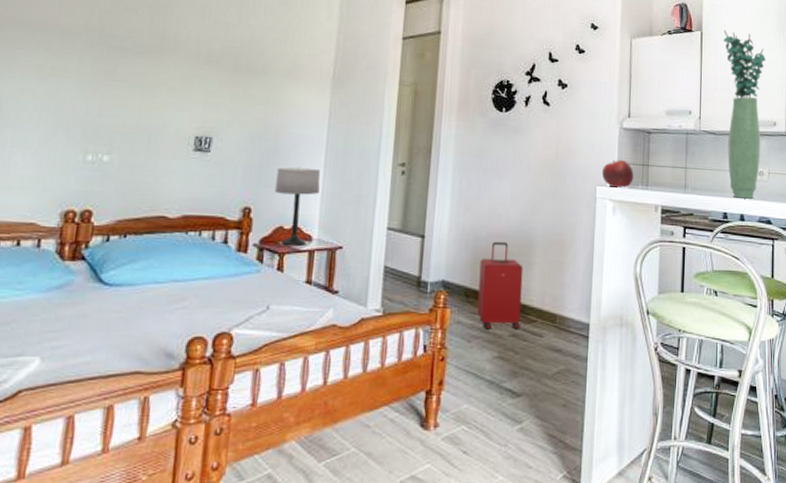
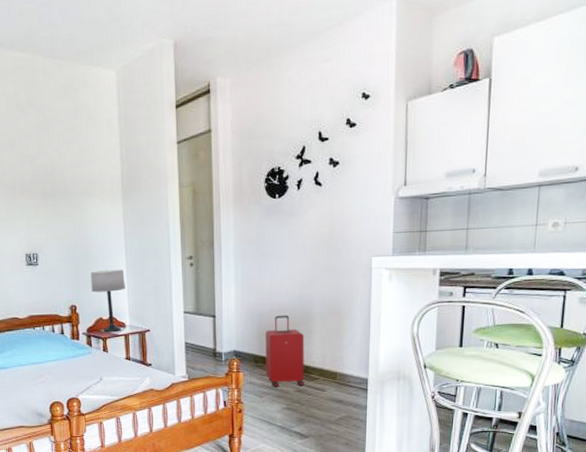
fruit: present [601,159,634,188] -> none [376,229,411,257]
vase: present [723,30,766,199] -> none [516,70,571,253]

